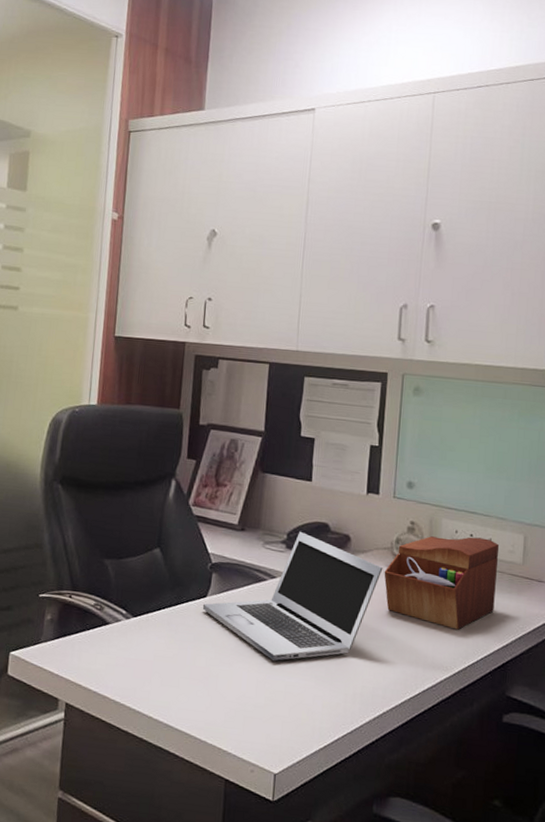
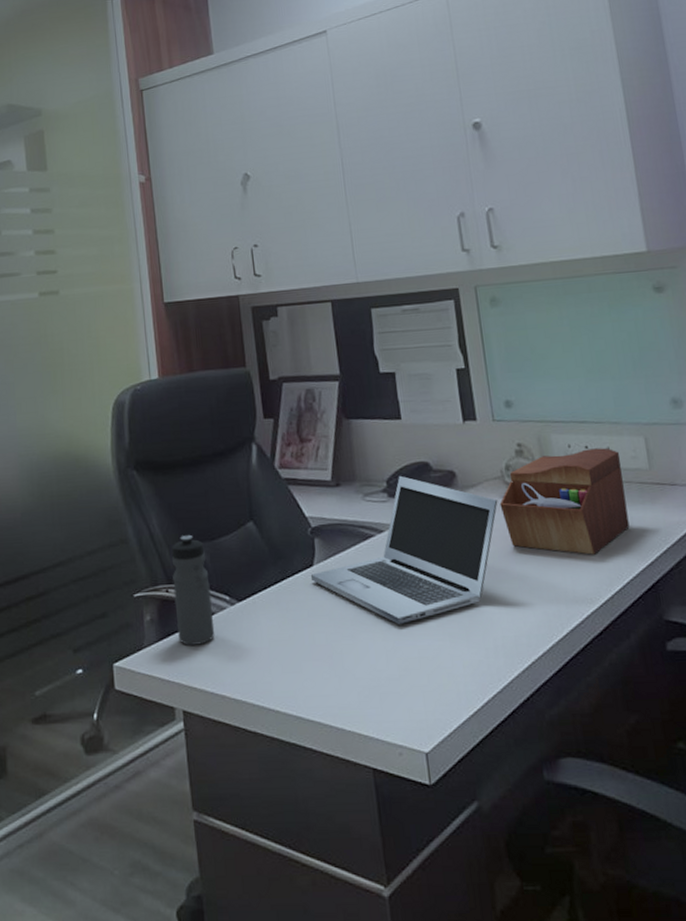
water bottle: none [73,550,111,649] -> present [171,534,215,645]

